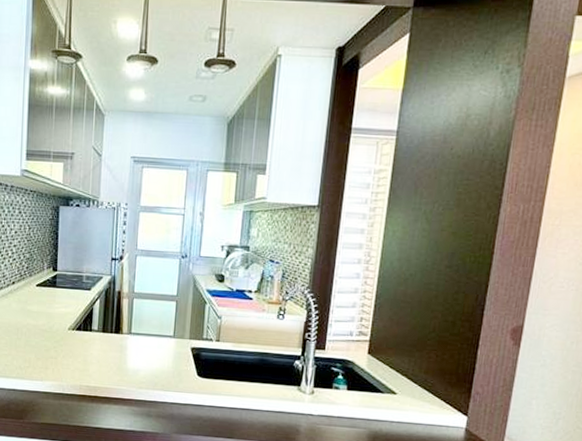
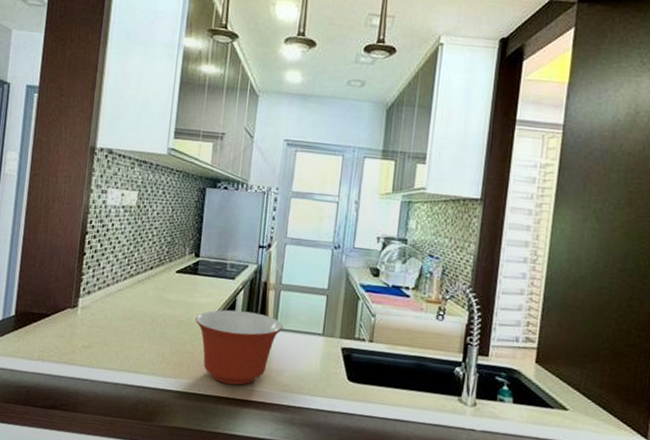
mixing bowl: none [57,318,137,385] -> present [195,309,283,385]

